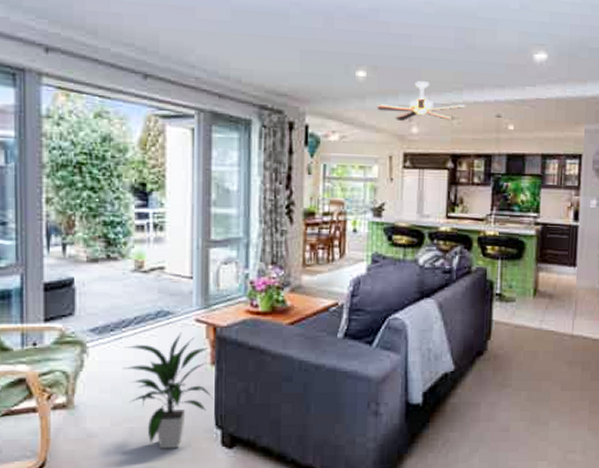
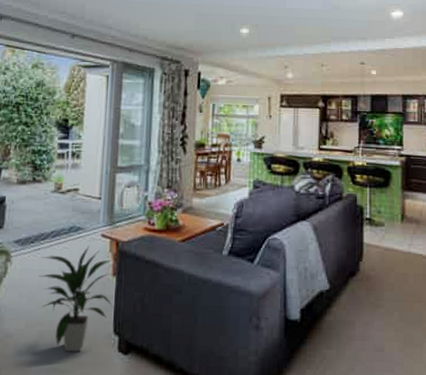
ceiling fan: present [376,81,465,122] -> none [257,36,333,69]

